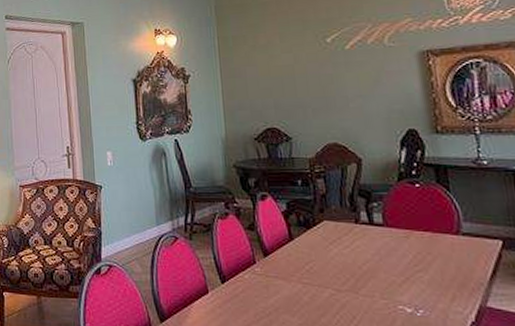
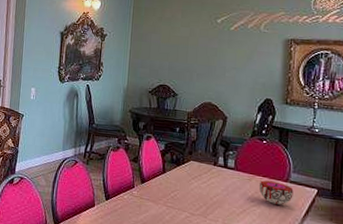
decorative bowl: none [420,235,471,266] -> present [258,180,294,205]

